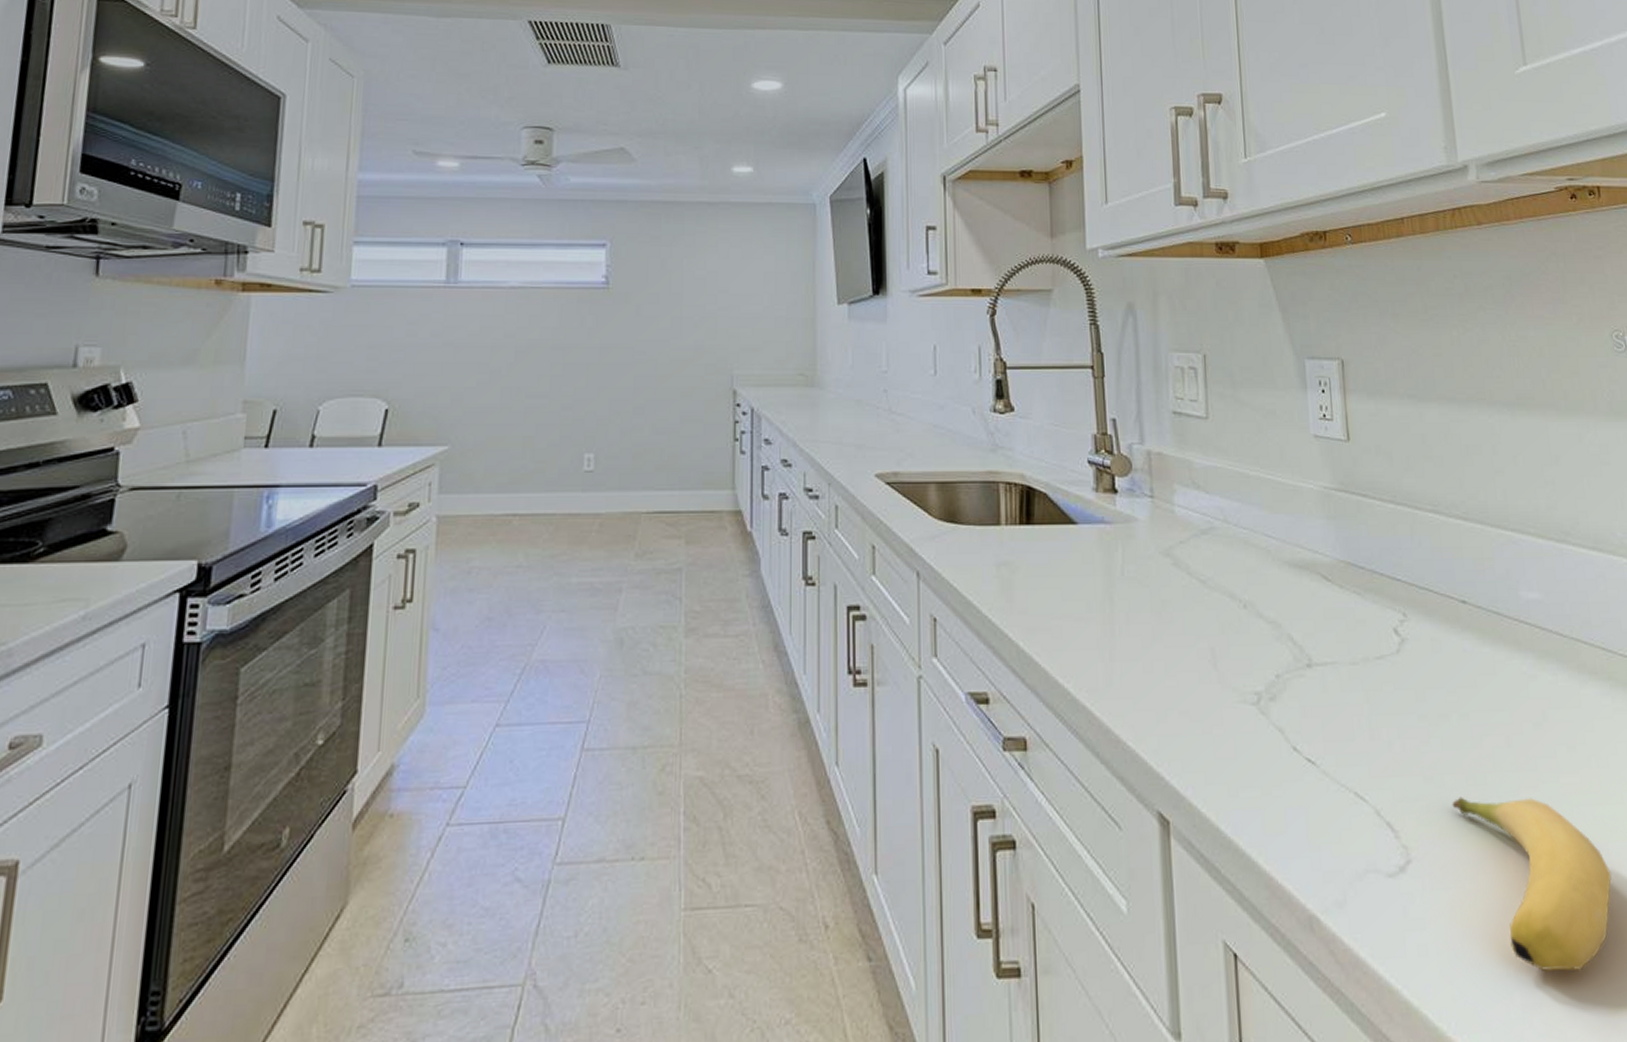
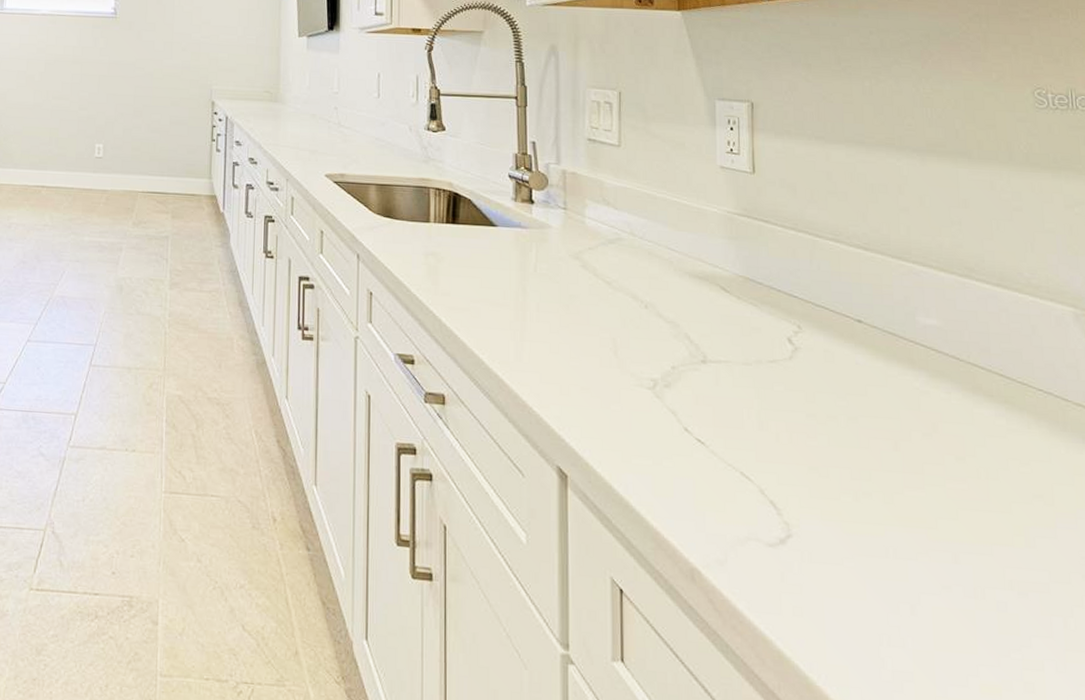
banana: present [1452,796,1612,972] -> none [835,487,993,650]

